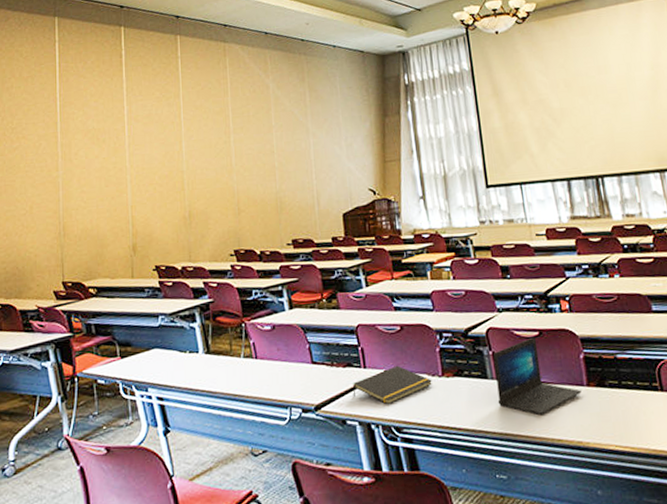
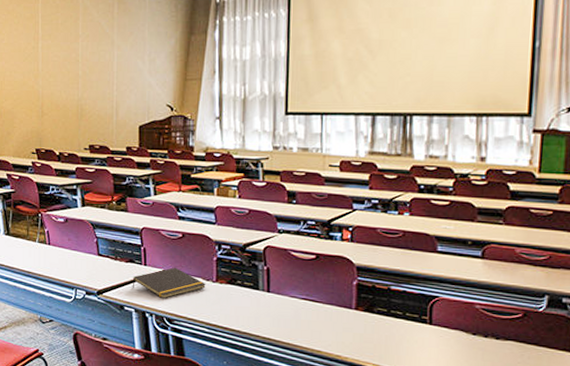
laptop: present [494,337,582,414] -> none [265,259,349,327]

